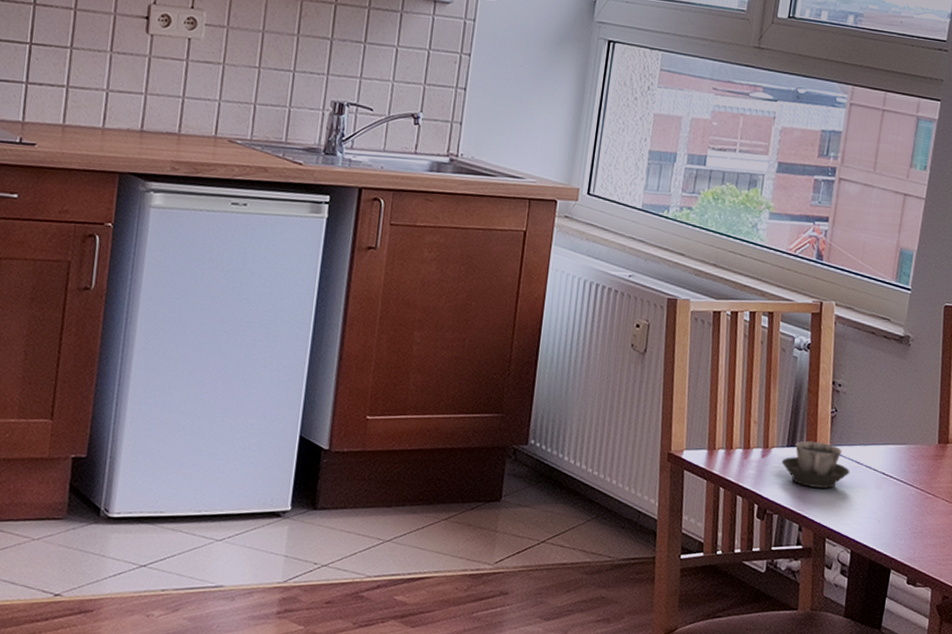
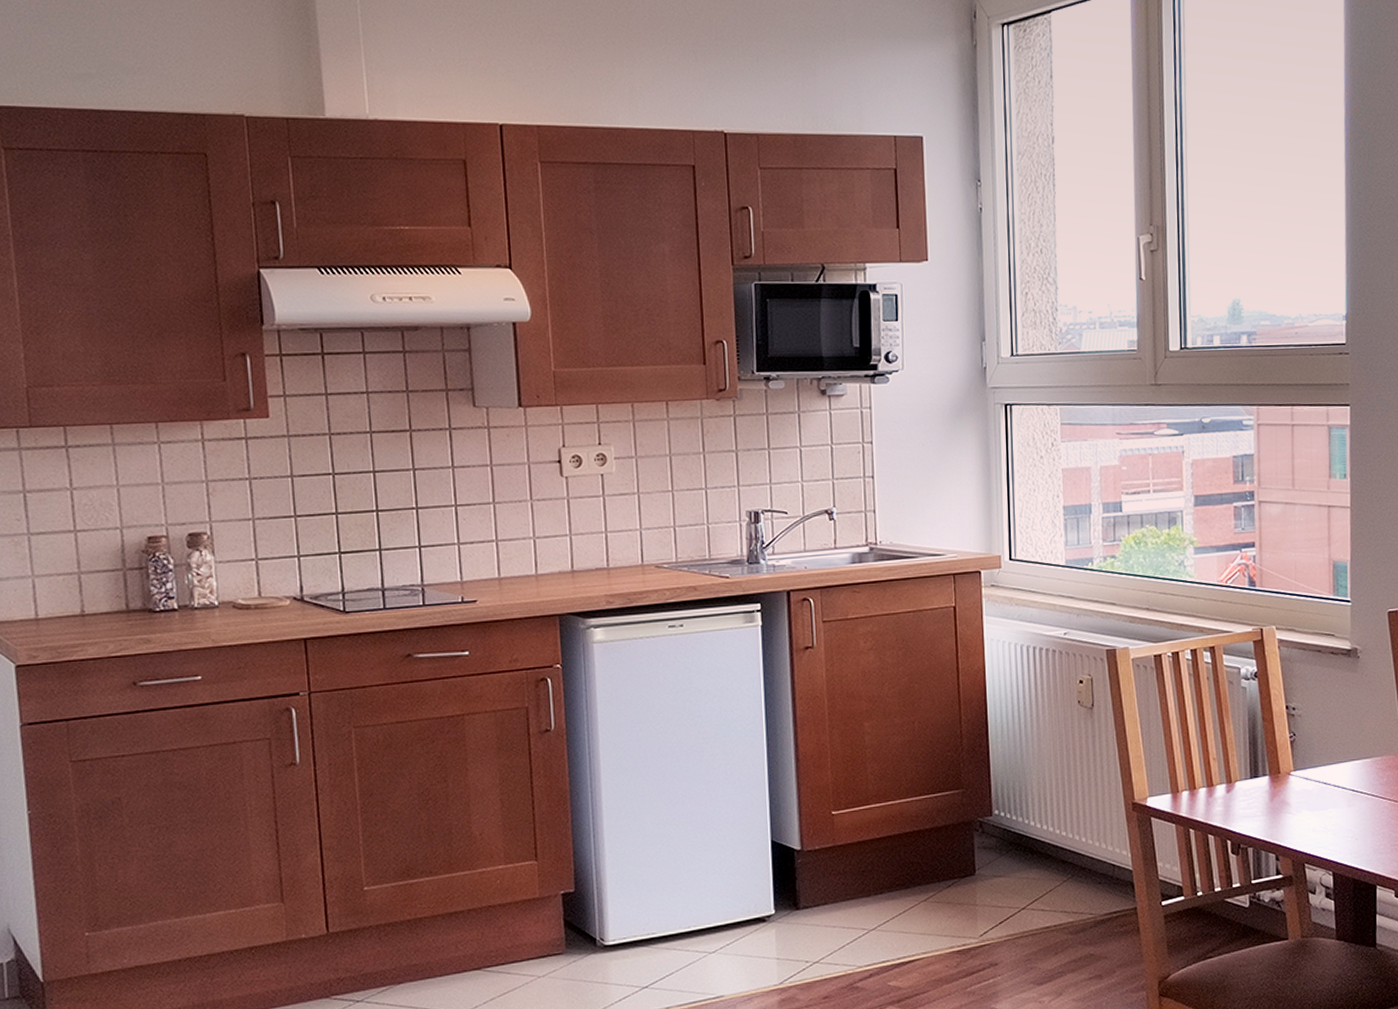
cup: present [781,440,850,489] -> none [1247,768,1319,815]

